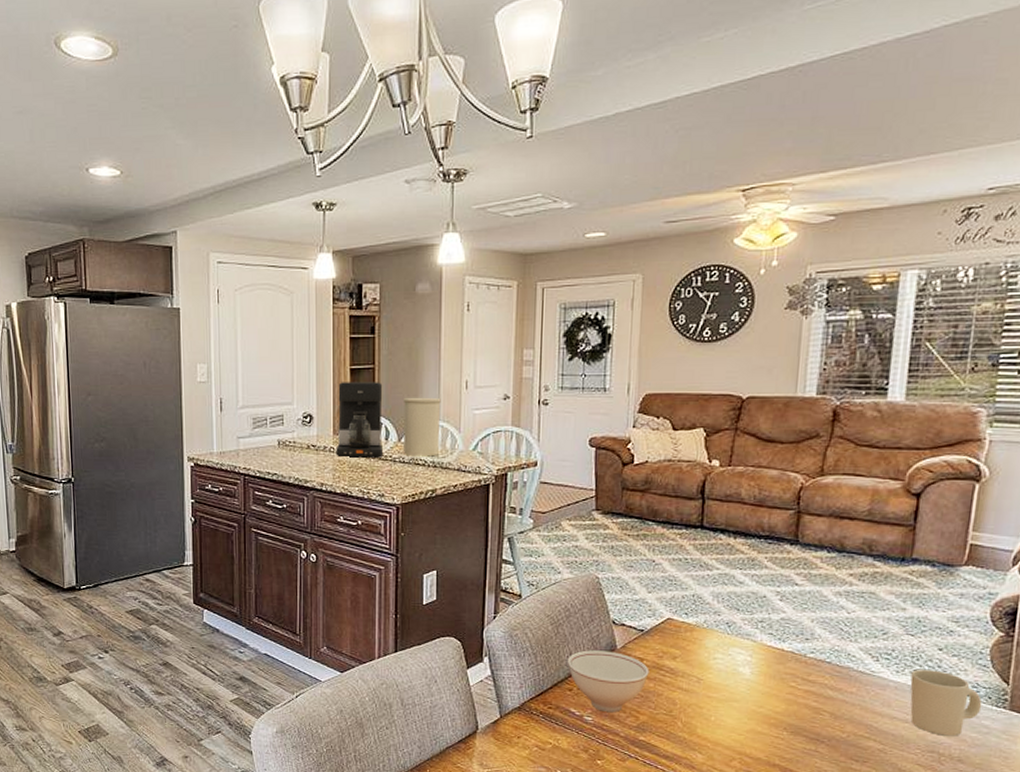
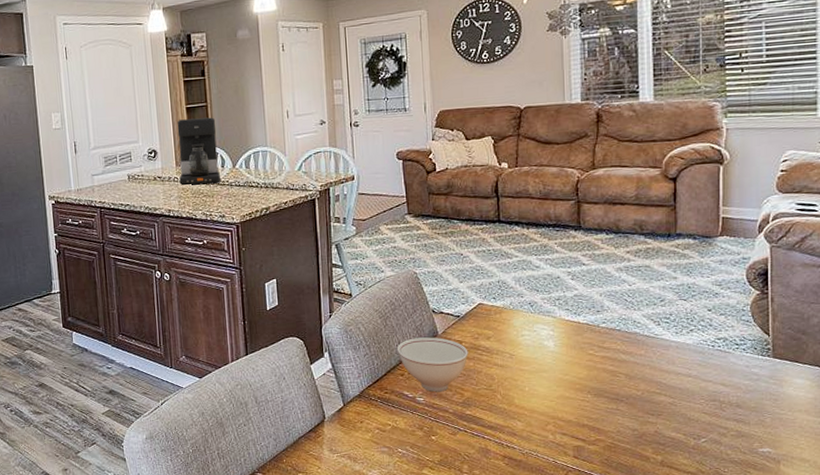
canister: present [403,397,441,457] -> none [235,127,269,180]
mug: present [910,669,982,736] -> none [688,328,750,386]

